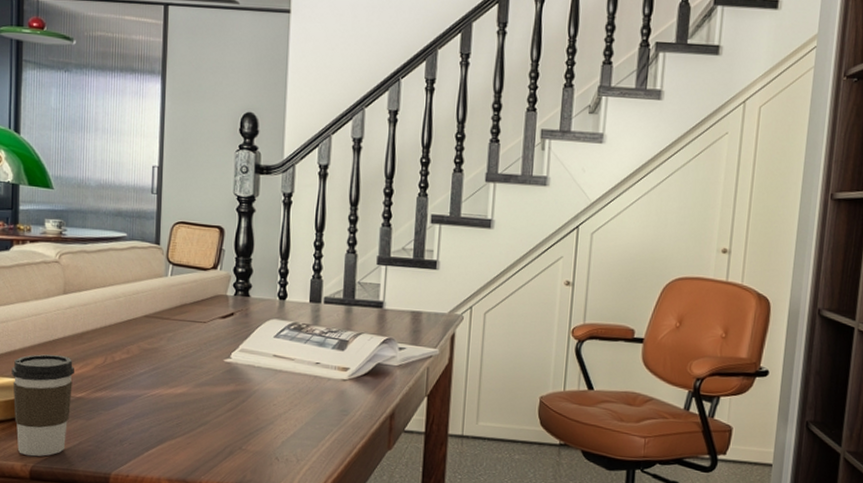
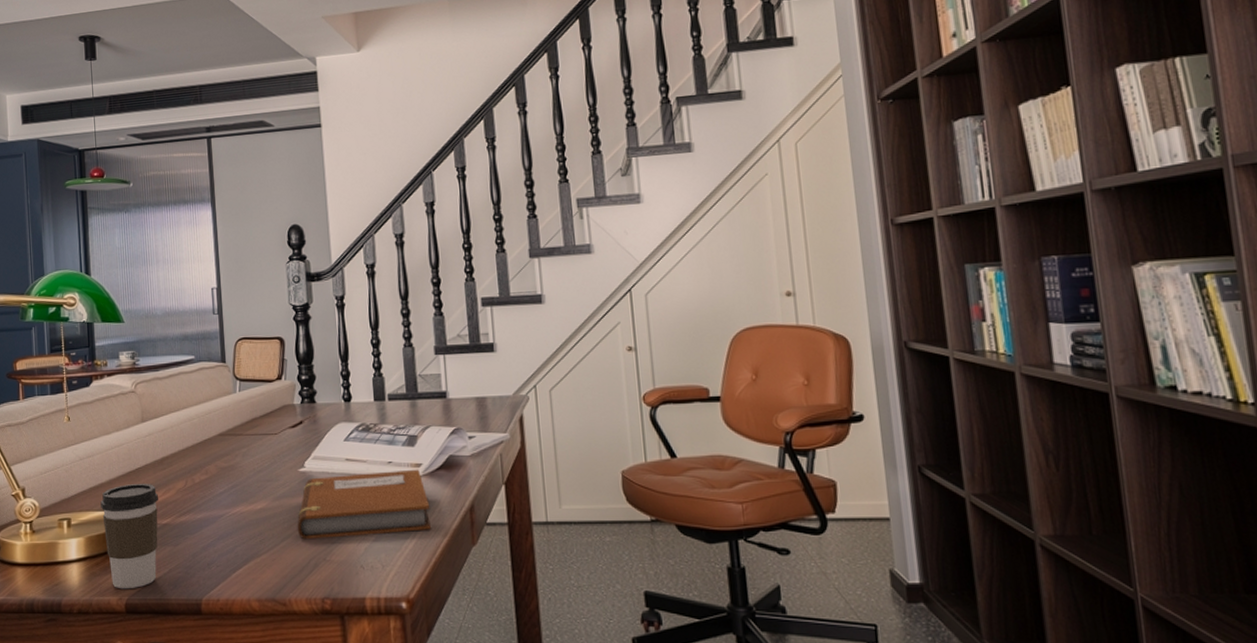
notebook: none [216,369,352,431] -> present [297,469,432,540]

